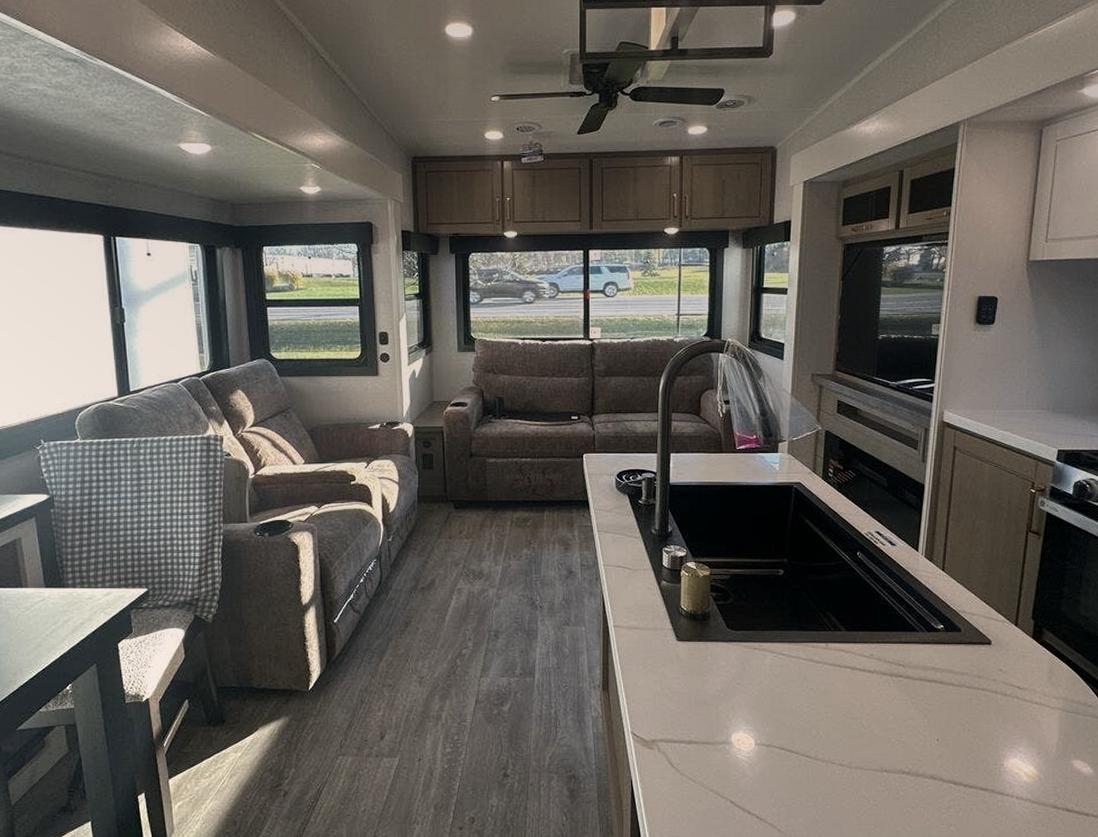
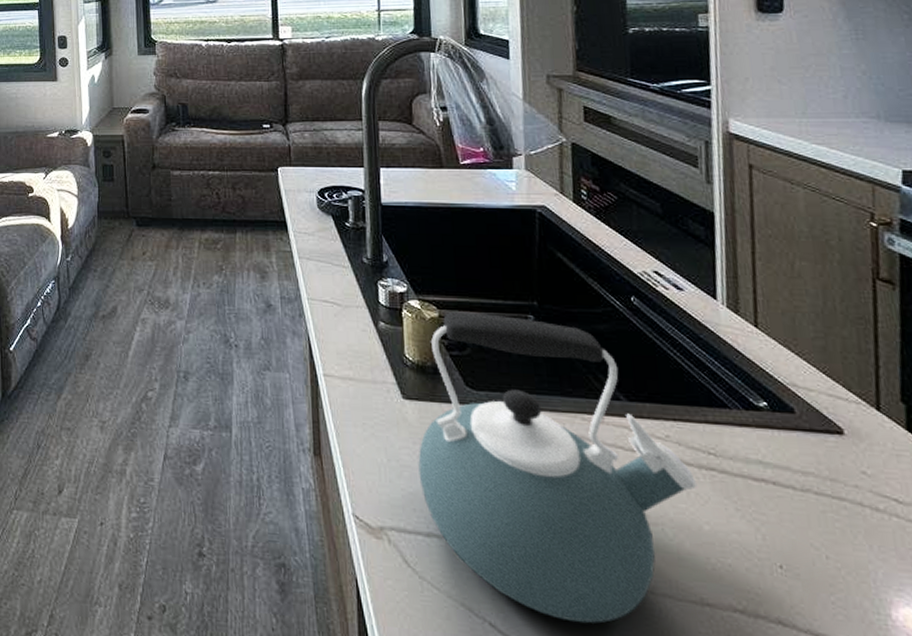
kettle: none [685,569,889,794] -> present [418,311,698,624]

